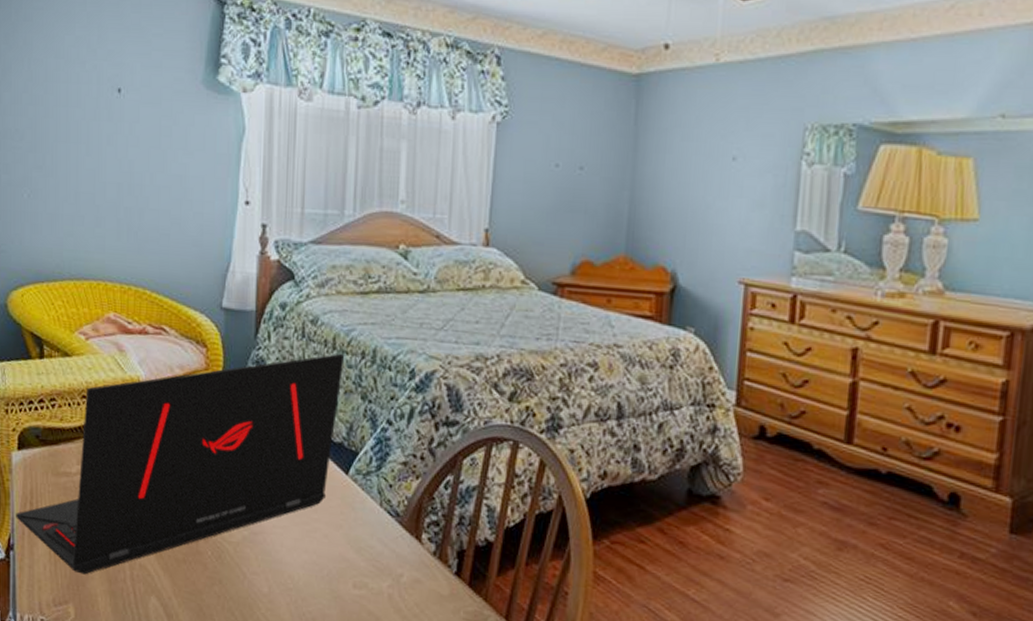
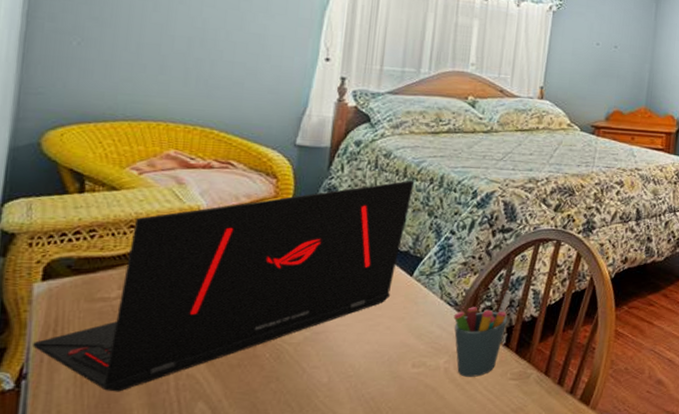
pen holder: none [395,502,461,610] -> present [453,290,512,377]

